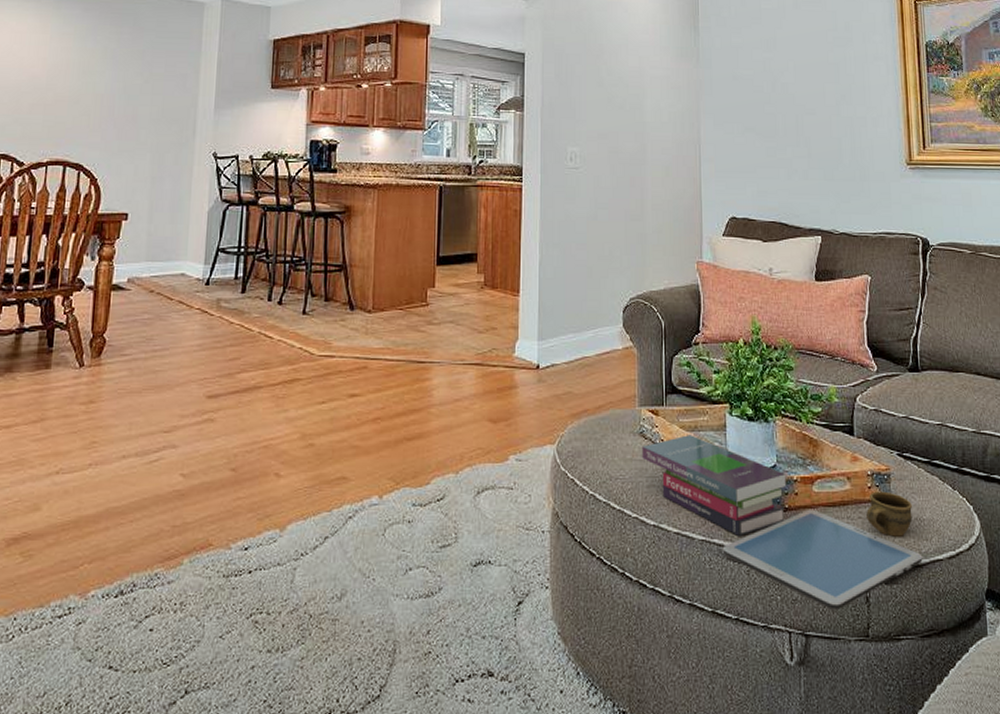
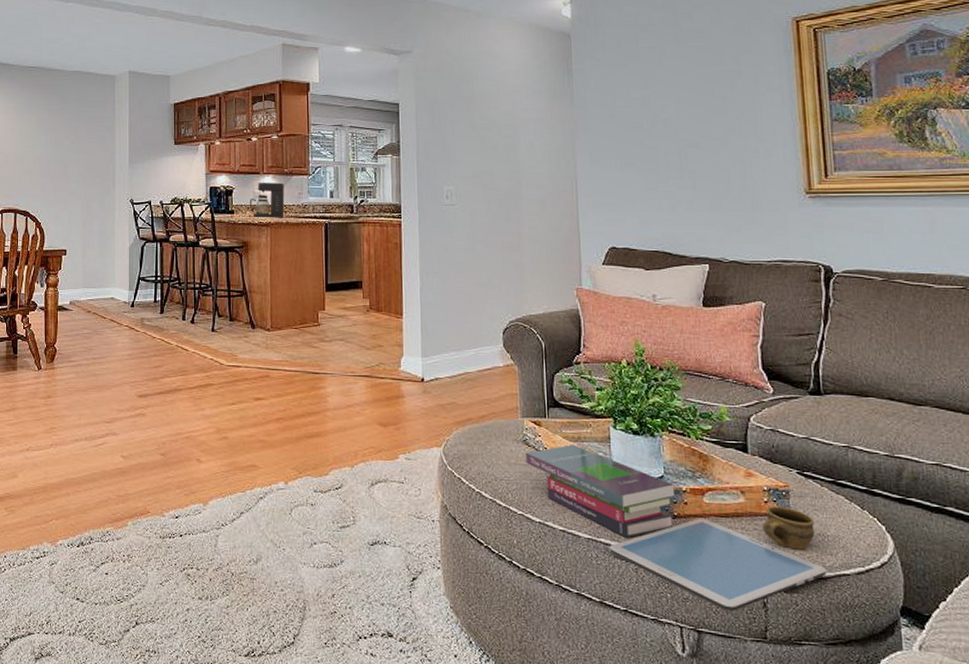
coffee maker: none [356,137,396,181] -> present [250,183,285,219]

